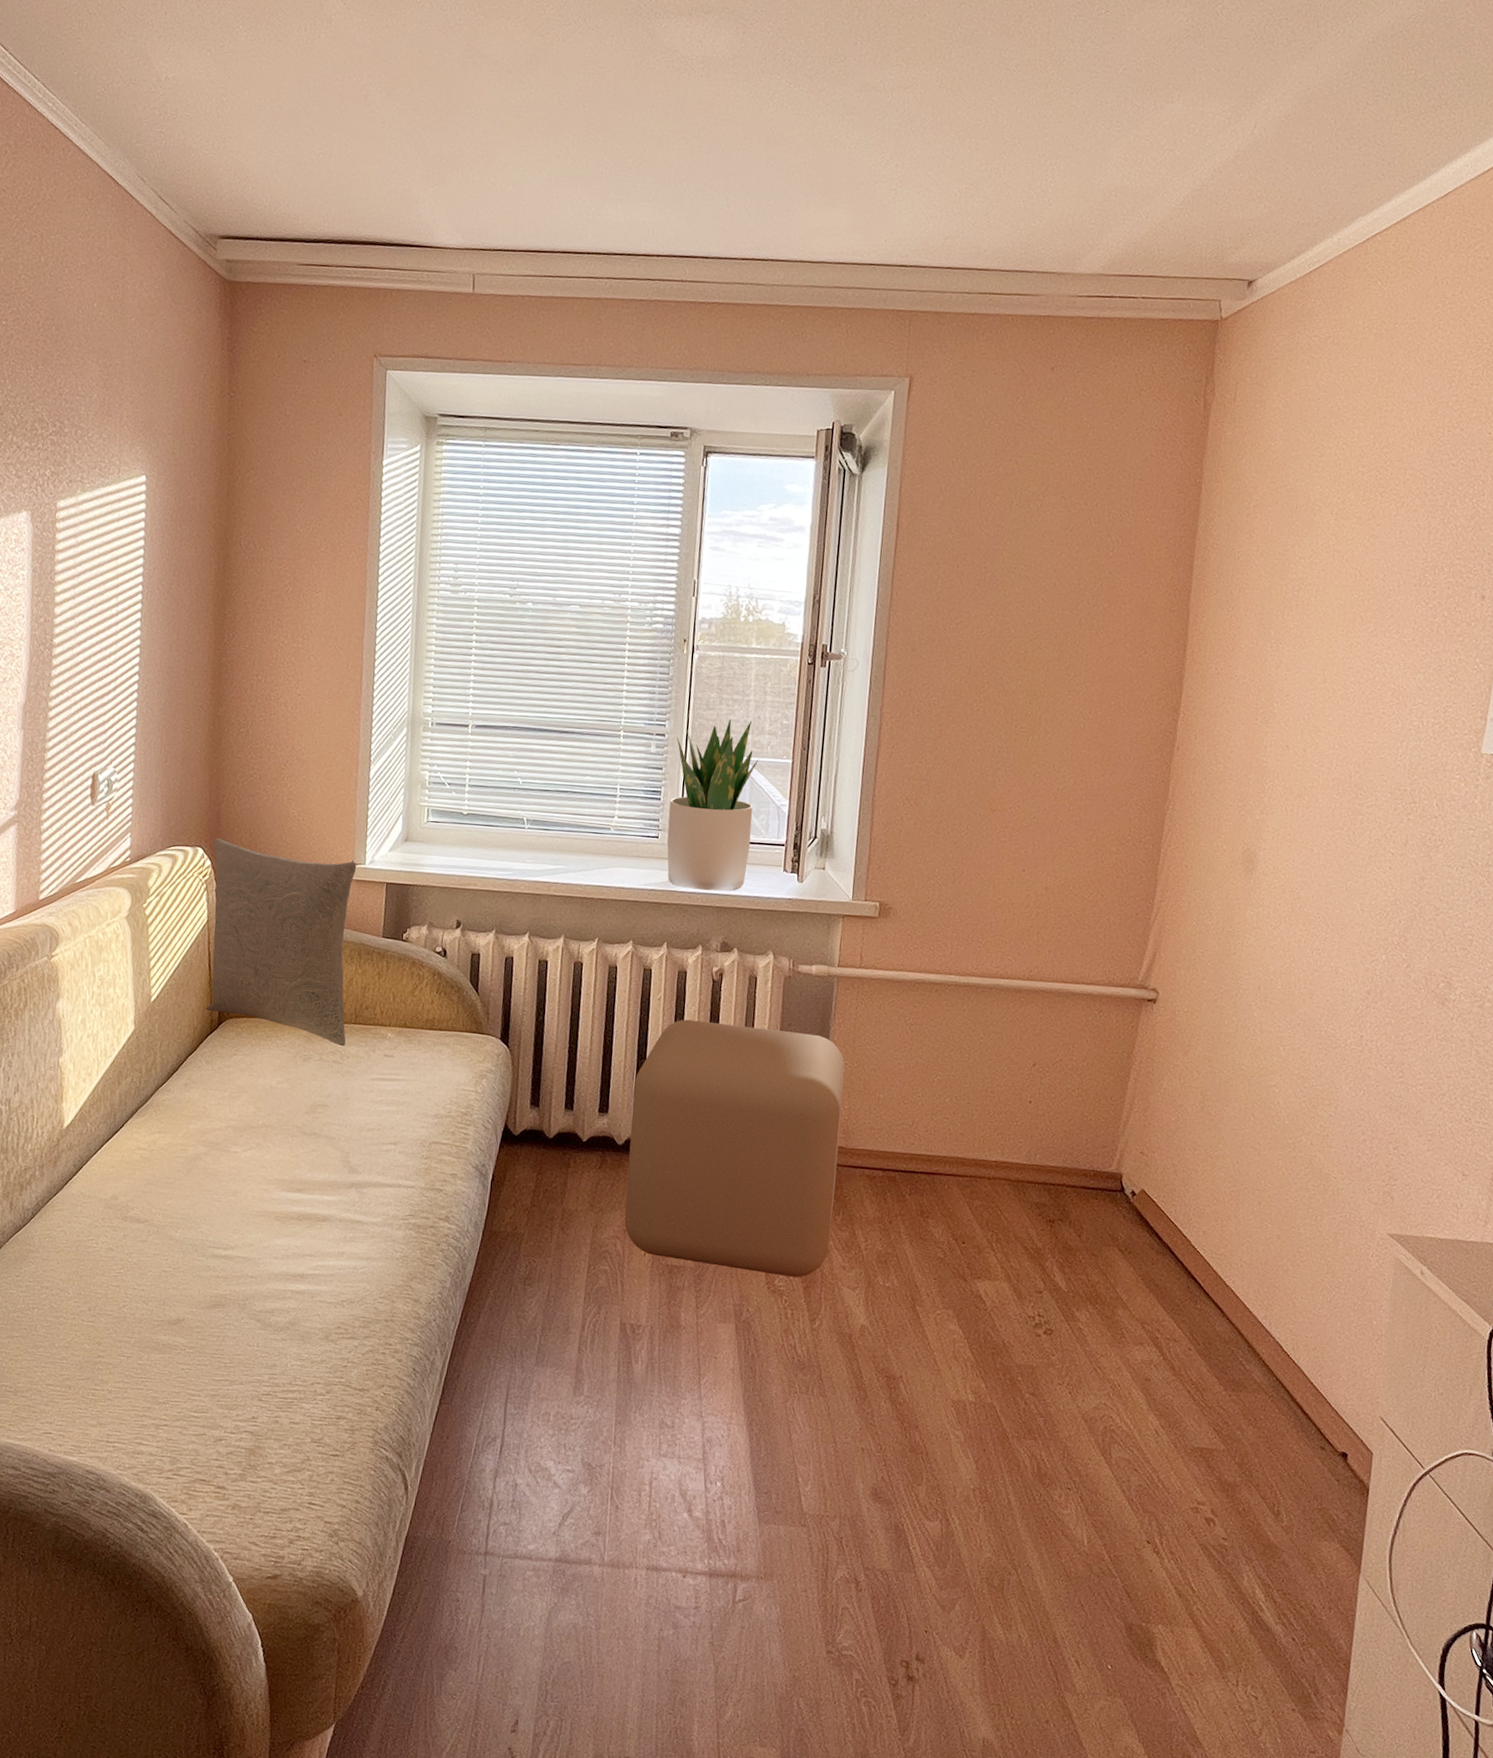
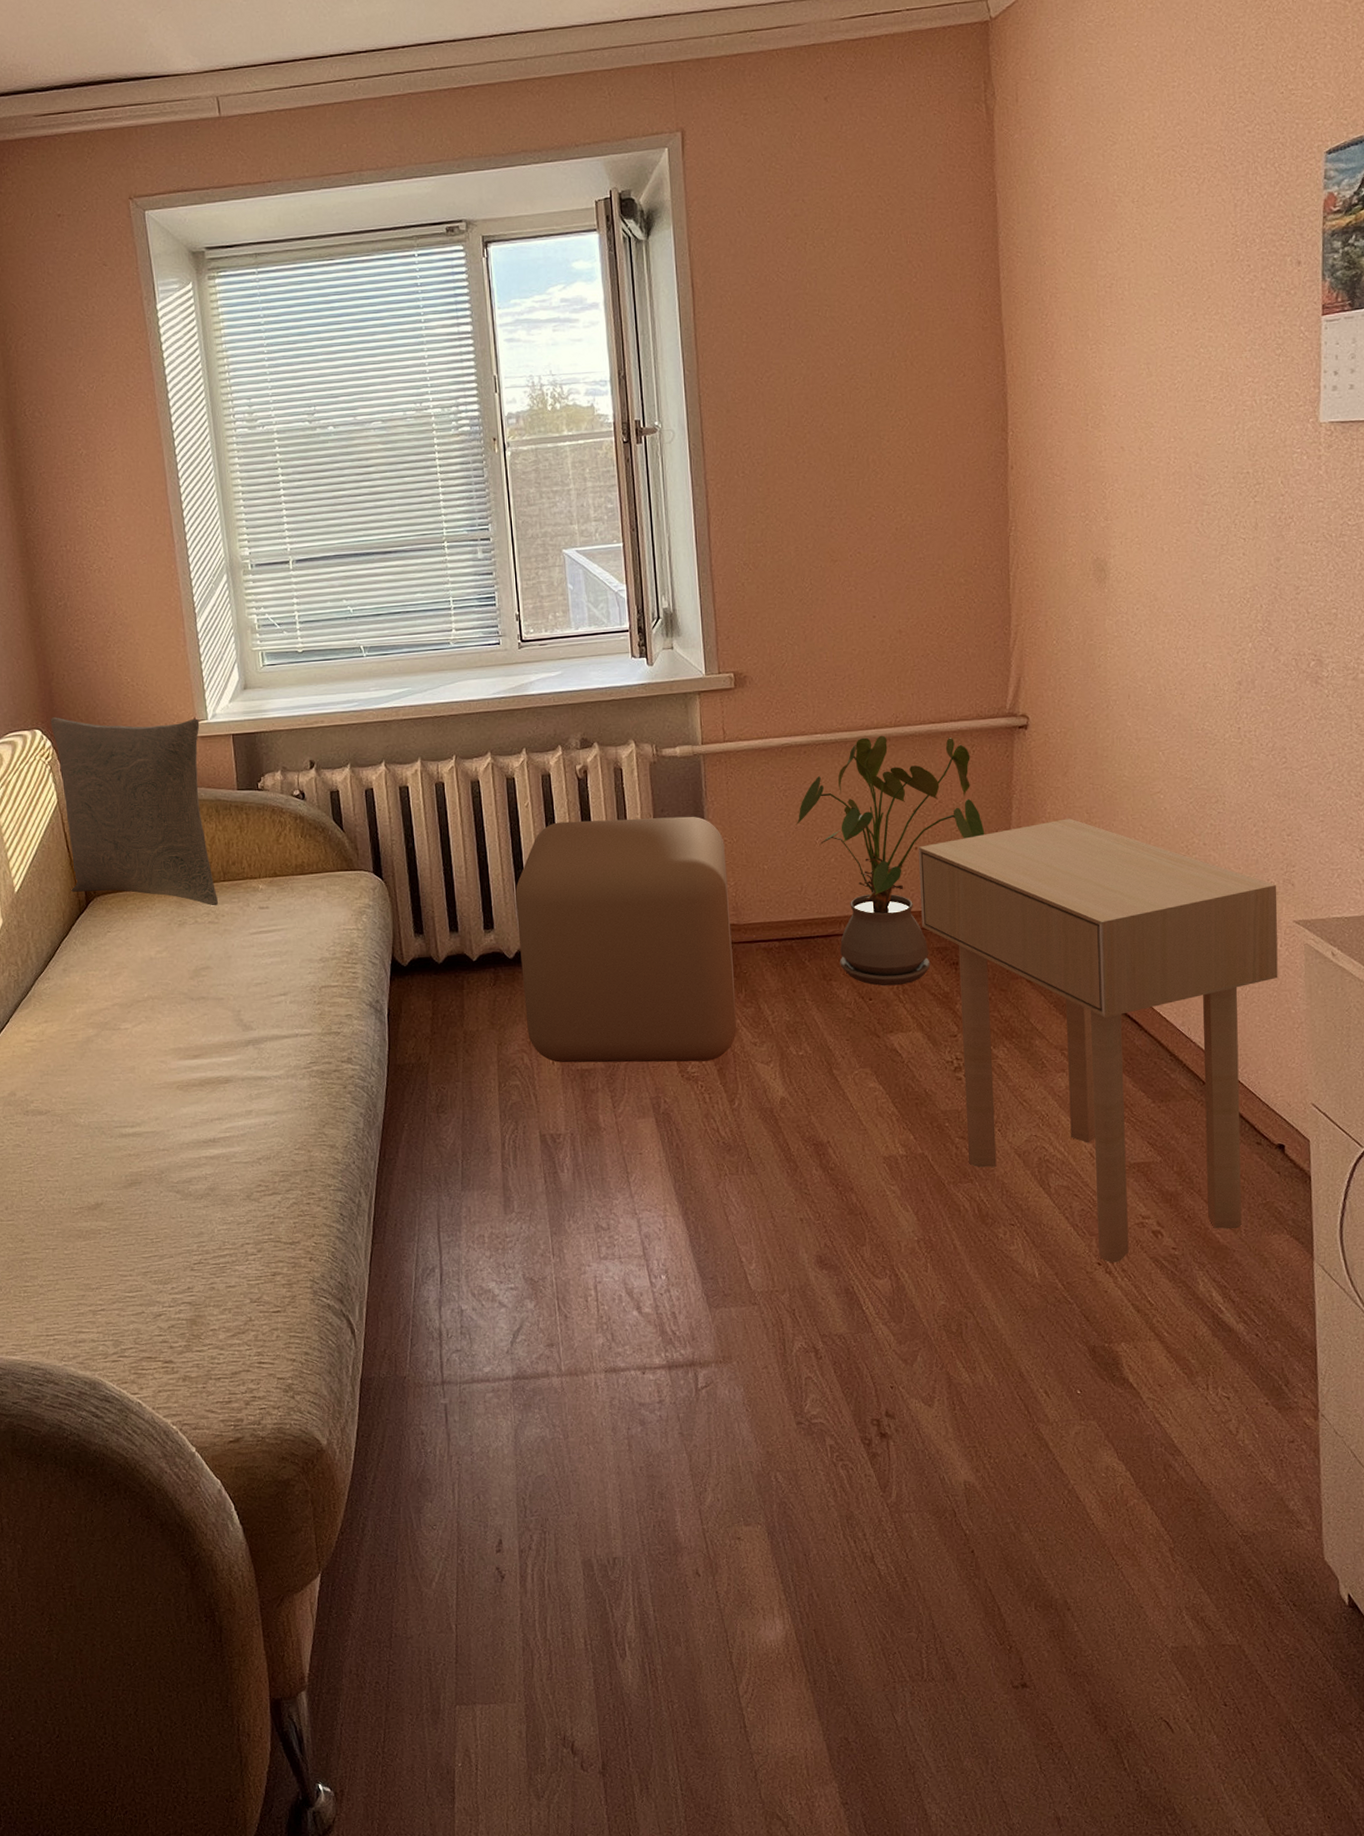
planter: present [667,718,759,892] -> none [502,510,595,691]
house plant: none [917,985,1100,1234] -> present [796,735,985,986]
side table: none [1025,1096,1377,1544] -> present [918,818,1278,1263]

